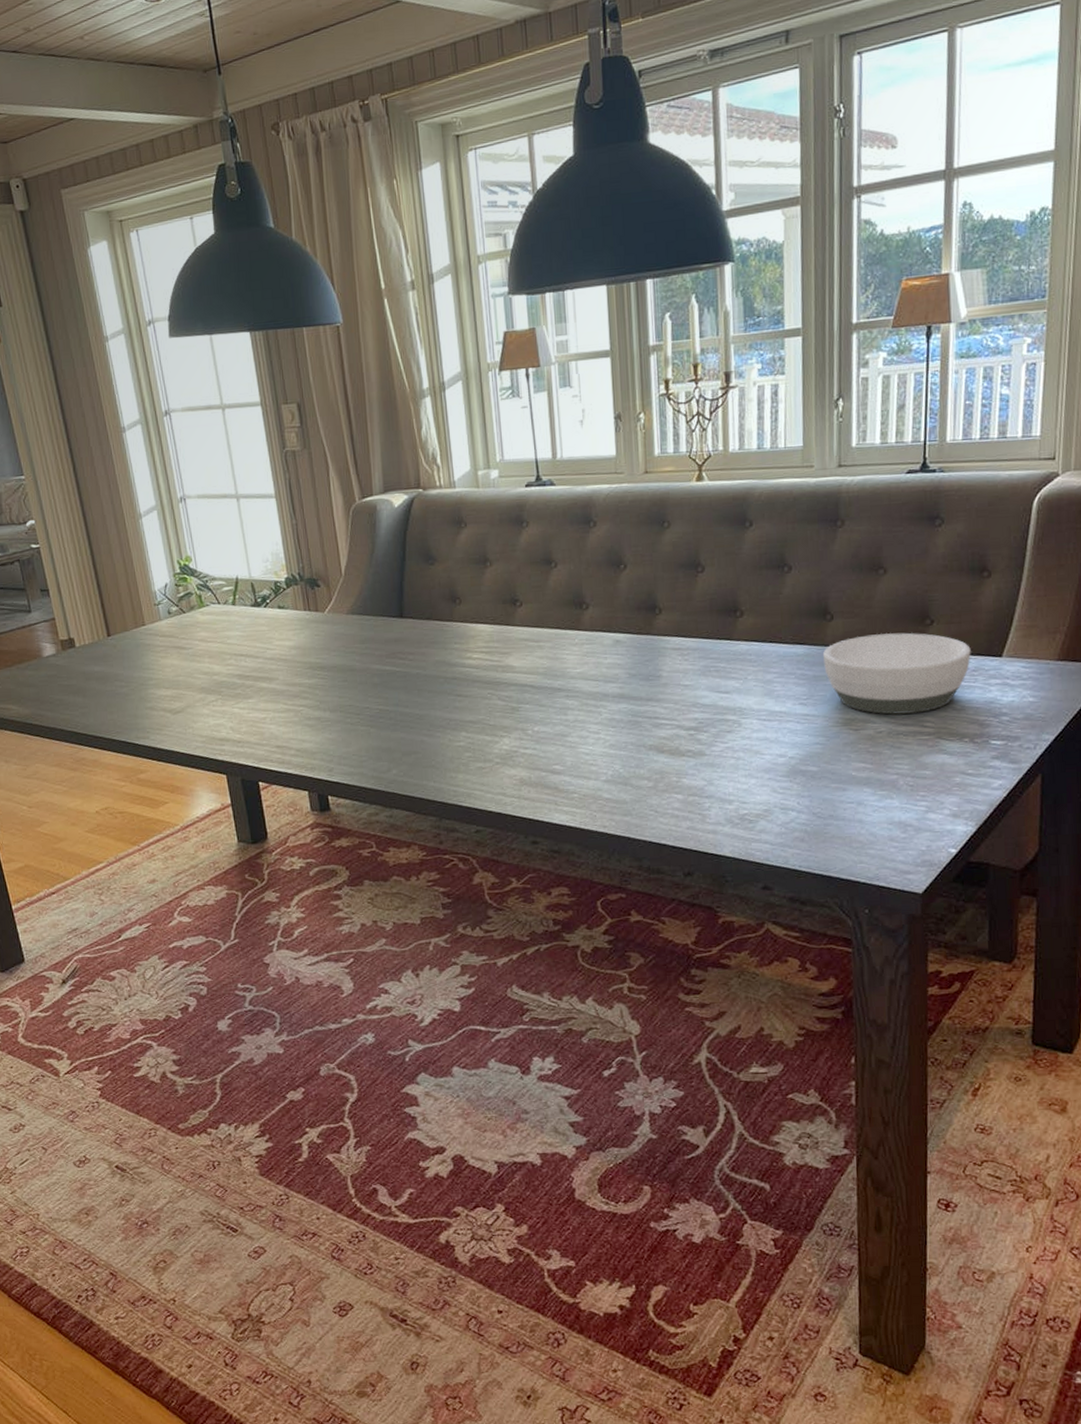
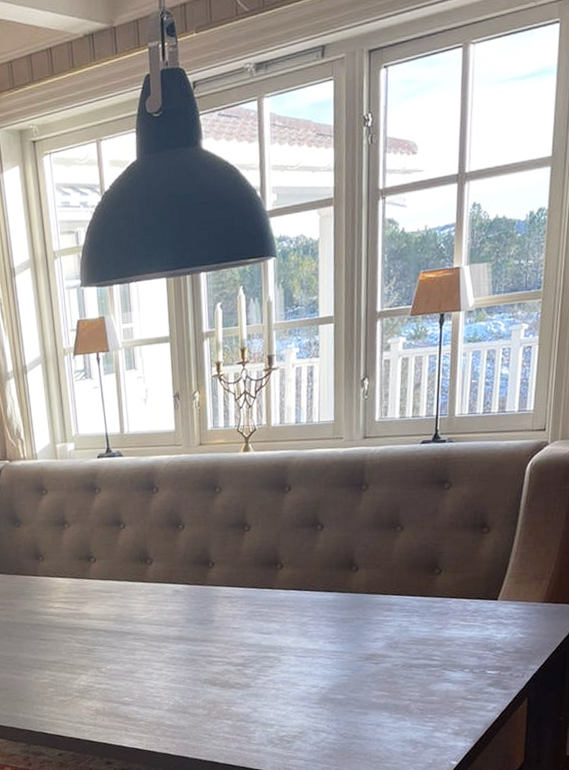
bowl: present [822,632,971,715] -> none [349,580,472,650]

